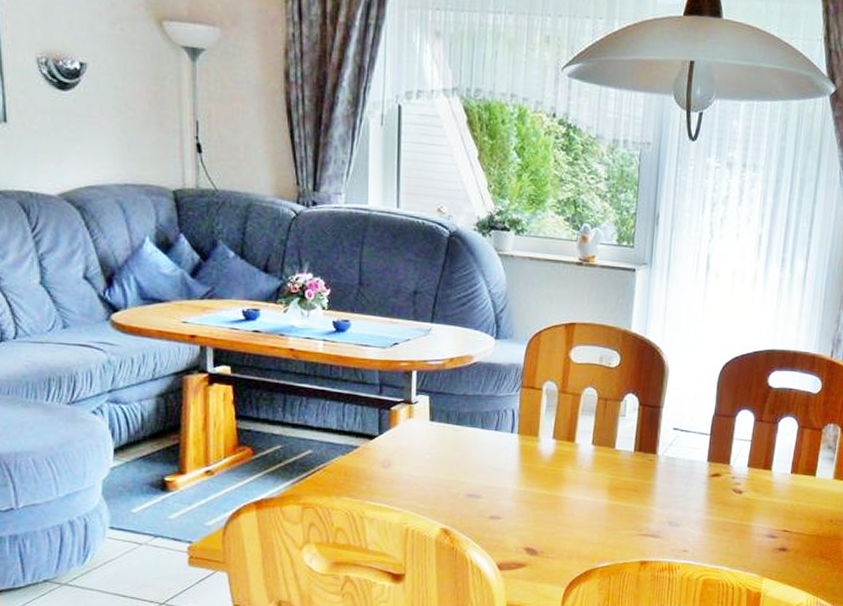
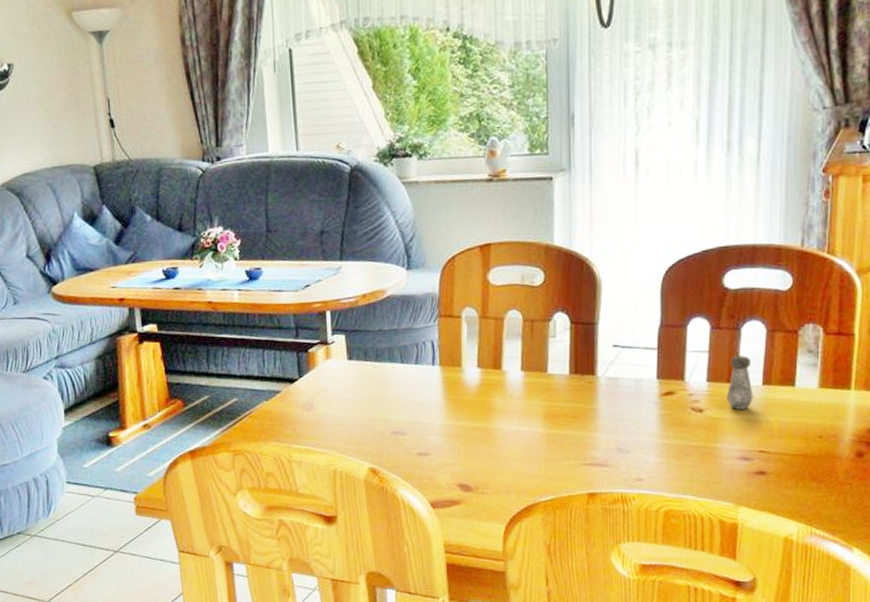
salt shaker: none [761,446,784,493] -> present [726,355,753,410]

